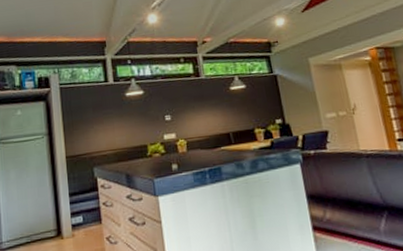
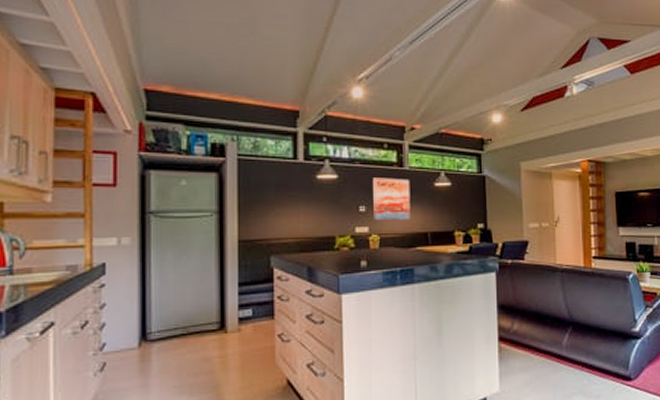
wall art: none [174,87,212,127] -> present [373,177,411,221]

